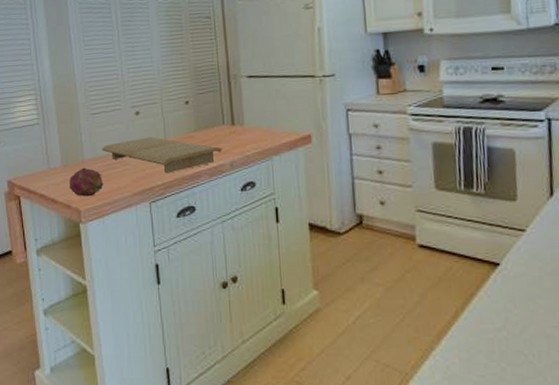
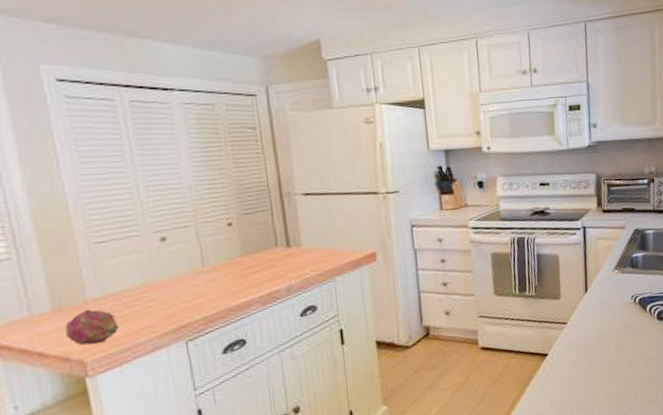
cutting board: present [101,136,222,174] -> none [113,265,276,307]

